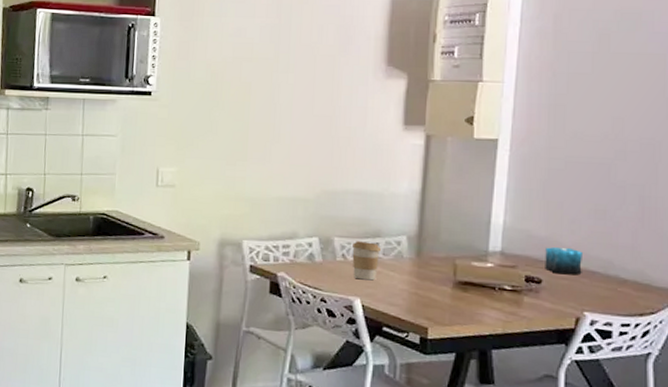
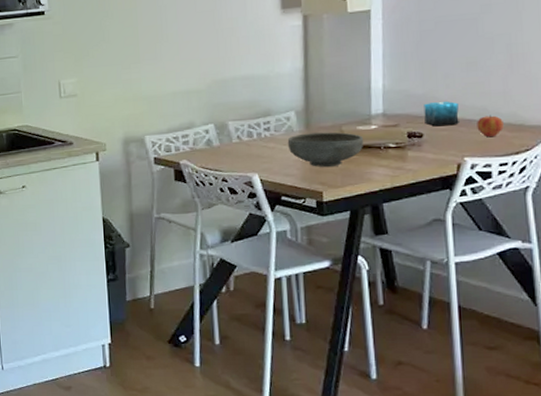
coffee cup: present [352,241,381,281] -> none [246,121,272,157]
bowl: none [395,261,478,302] -> present [287,132,364,167]
apple: none [600,269,629,294] -> present [477,114,504,138]

